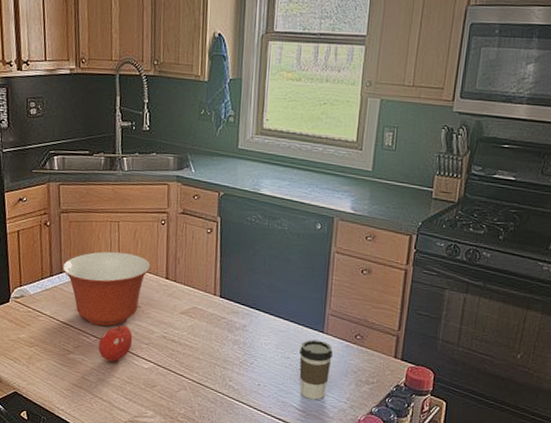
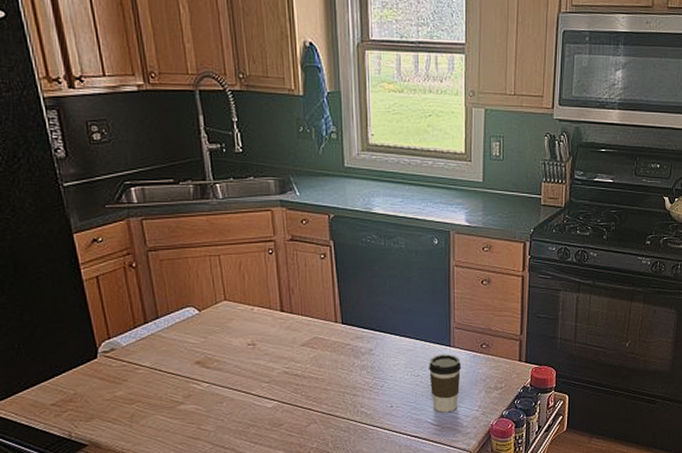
mixing bowl: present [62,251,151,326] -> none [158,288,262,370]
fruit: present [98,324,133,362] -> none [212,365,252,407]

